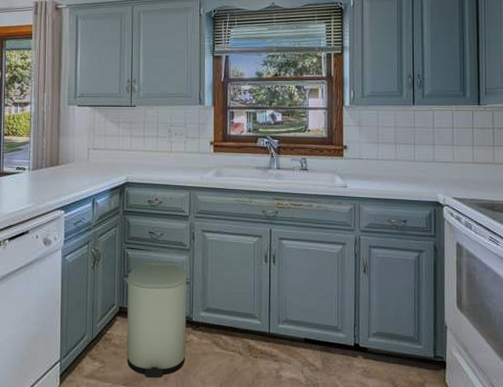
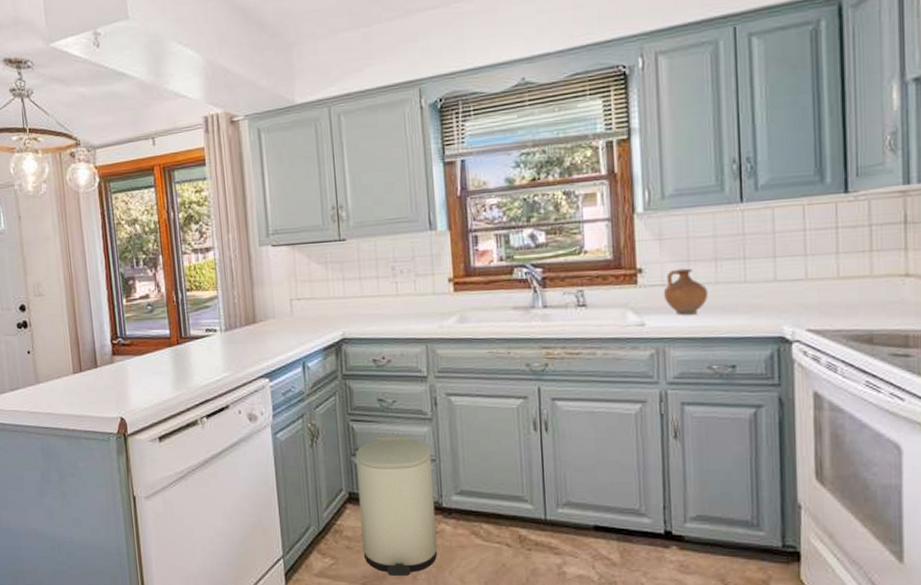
ceramic jug: none [360,148,390,183] -> present [663,268,708,316]

